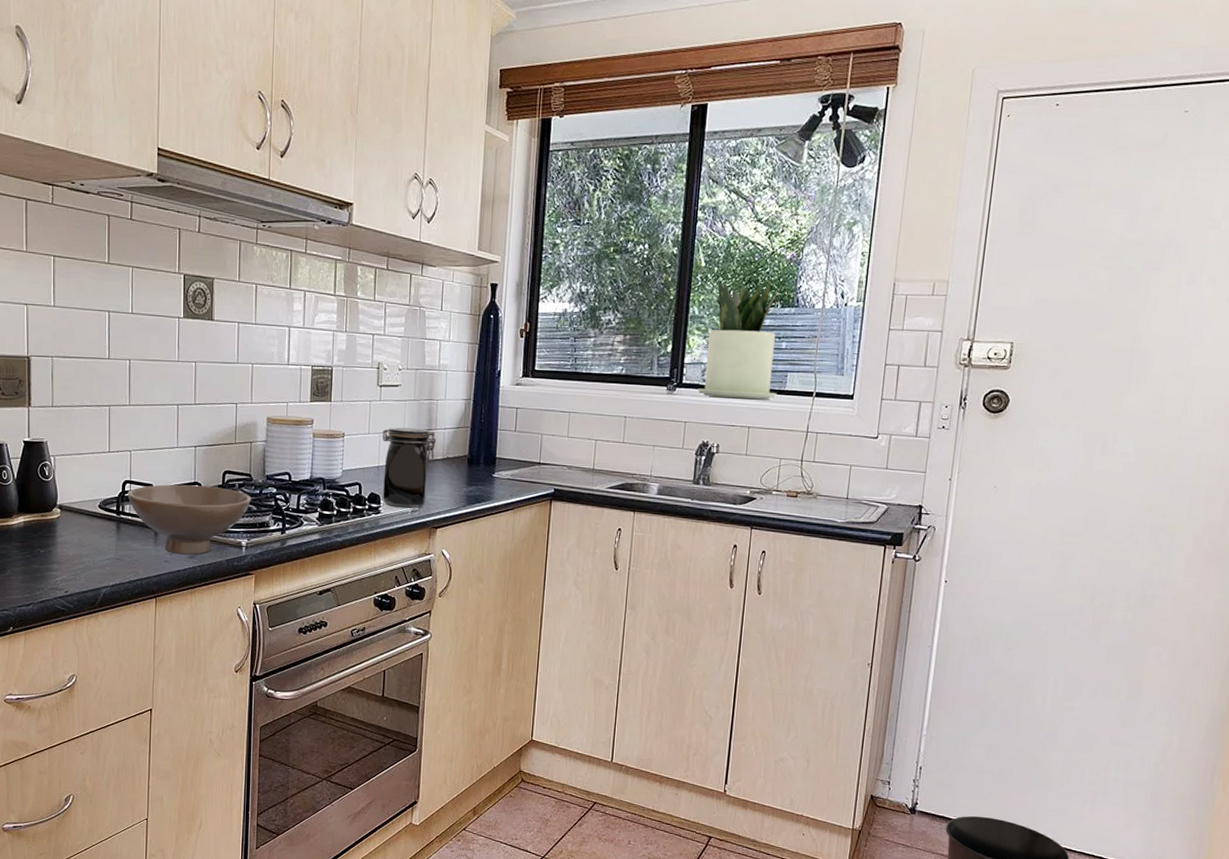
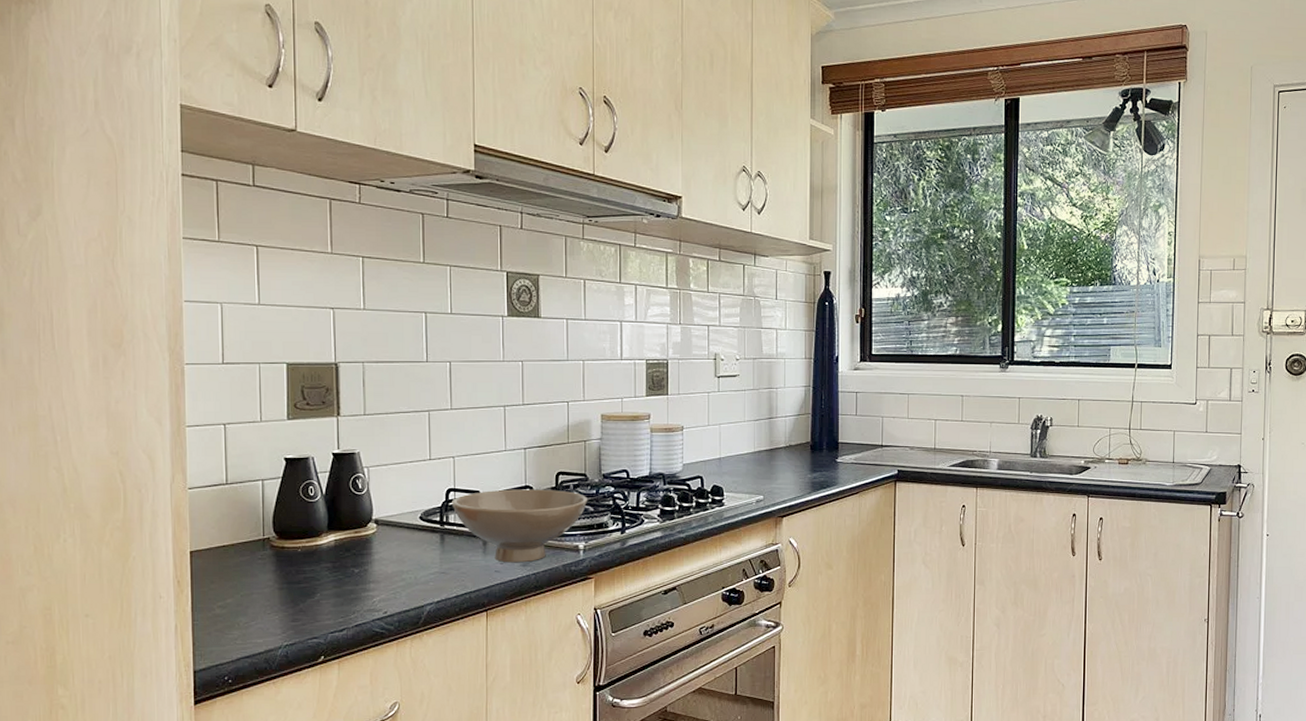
jar: present [382,427,437,509] -> none [722,418,778,499]
planter: present [697,280,780,400] -> none [1029,260,1102,373]

